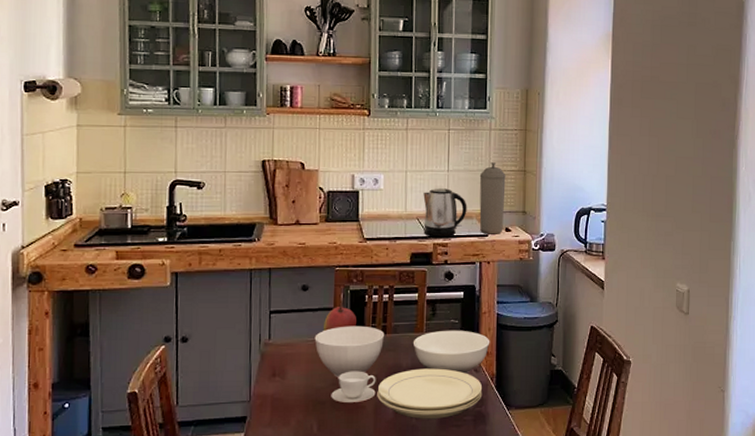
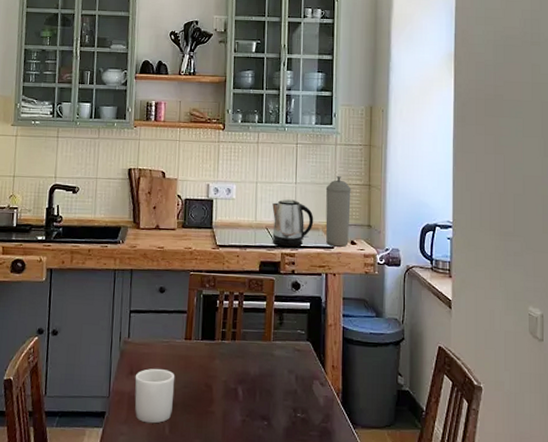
mug: none [278,368,322,424] -> present [134,368,175,424]
bowl: present [314,326,385,377] -> none [169,329,235,380]
fruit: present [324,306,356,331] -> none [178,309,208,333]
teacup: present [331,371,376,402] -> none [182,374,225,407]
plate: present [377,368,483,419] -> none [226,377,329,432]
bowl: present [413,330,490,374] -> none [260,340,336,387]

